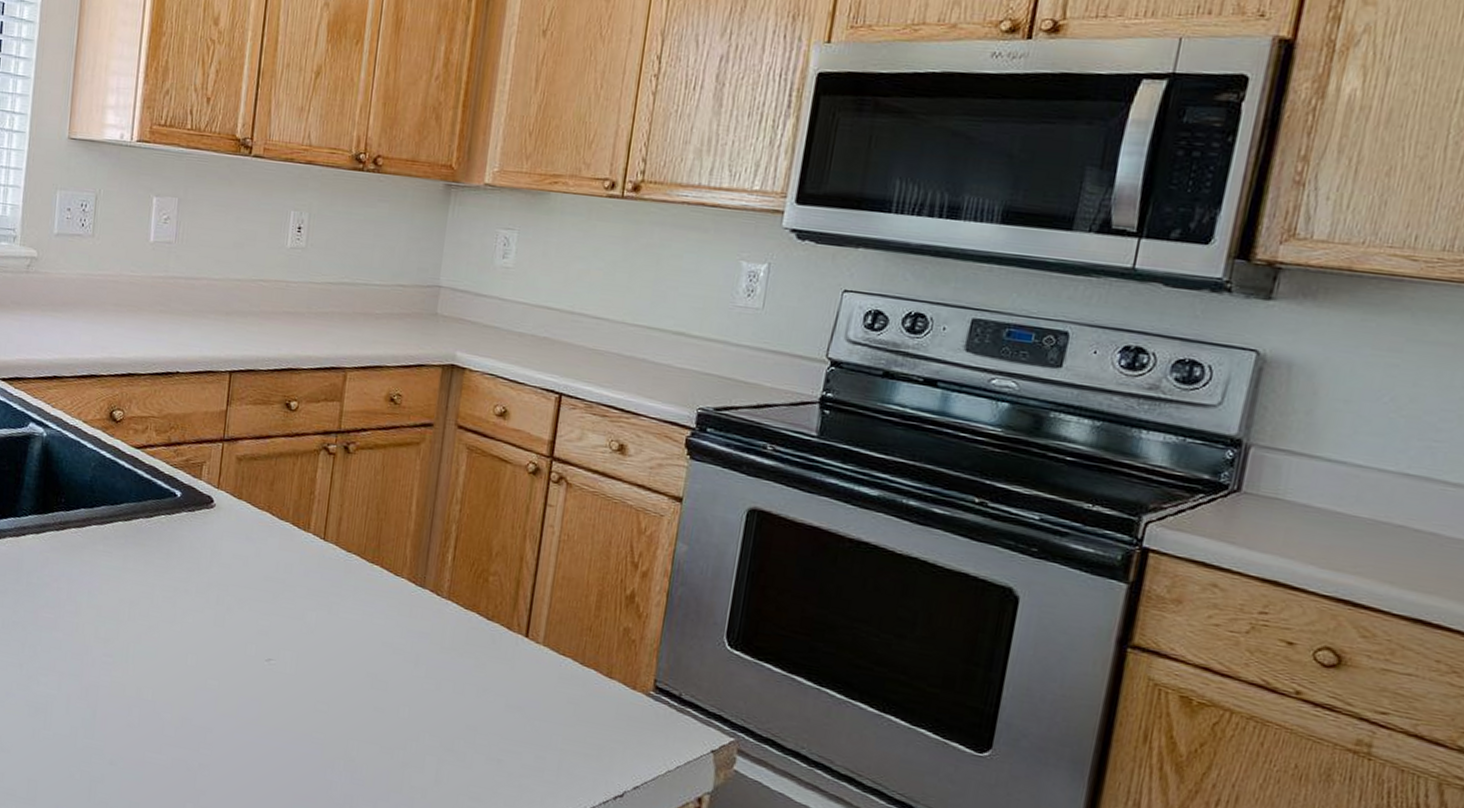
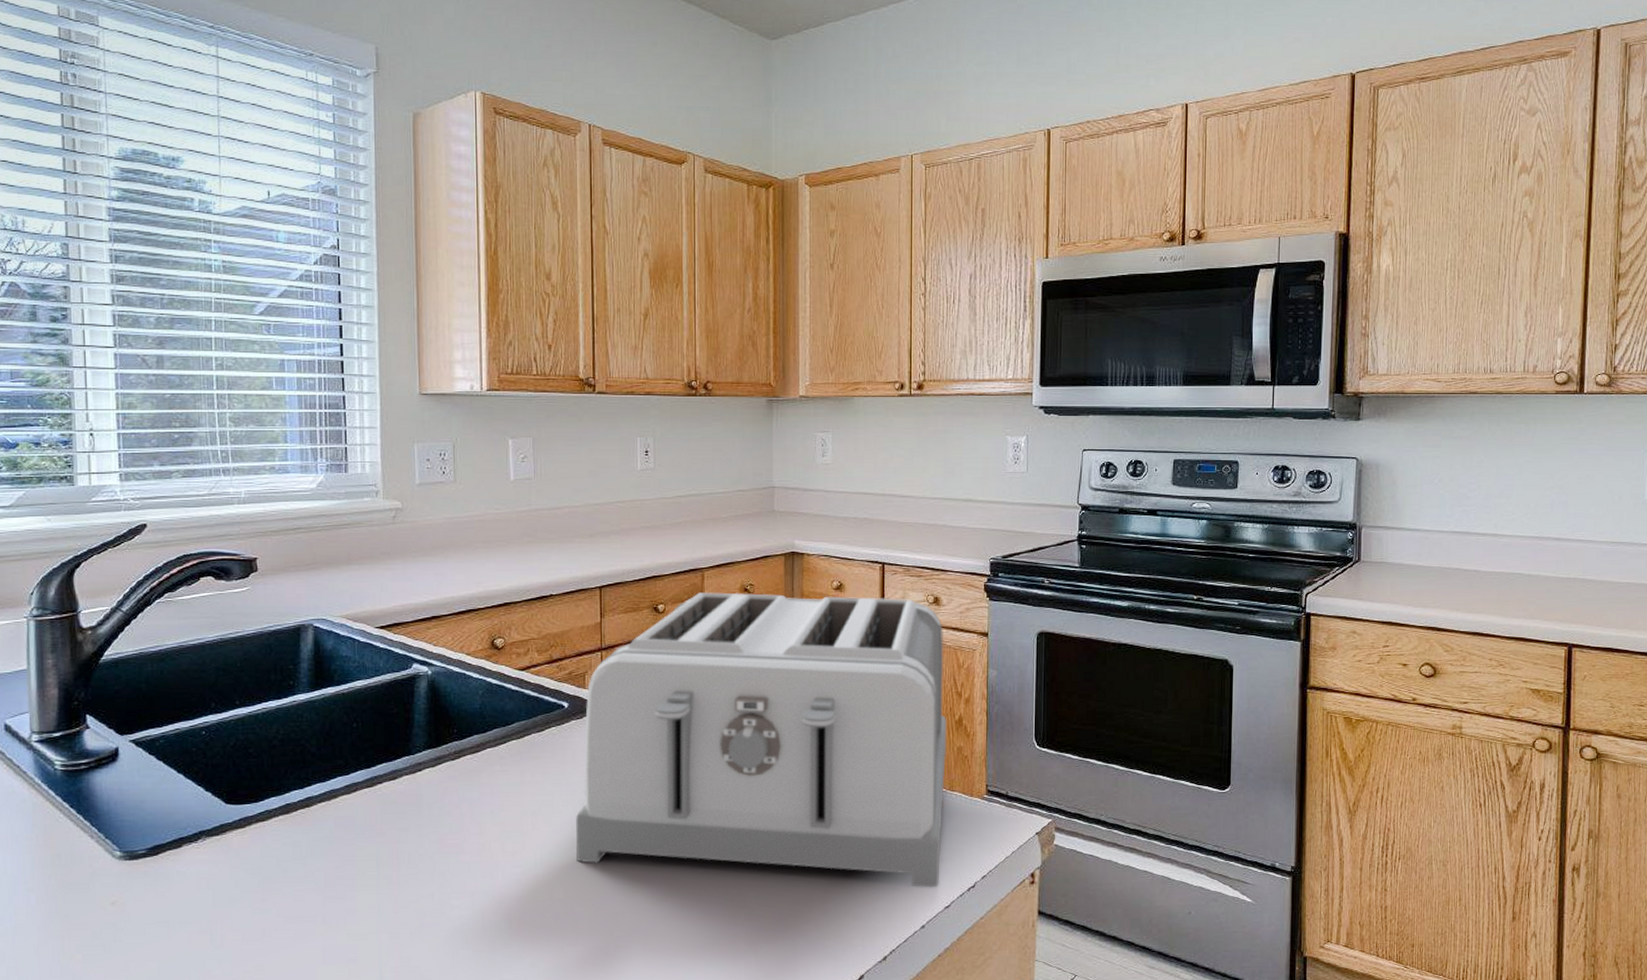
toaster: none [170,394,625,786] -> present [576,591,947,888]

